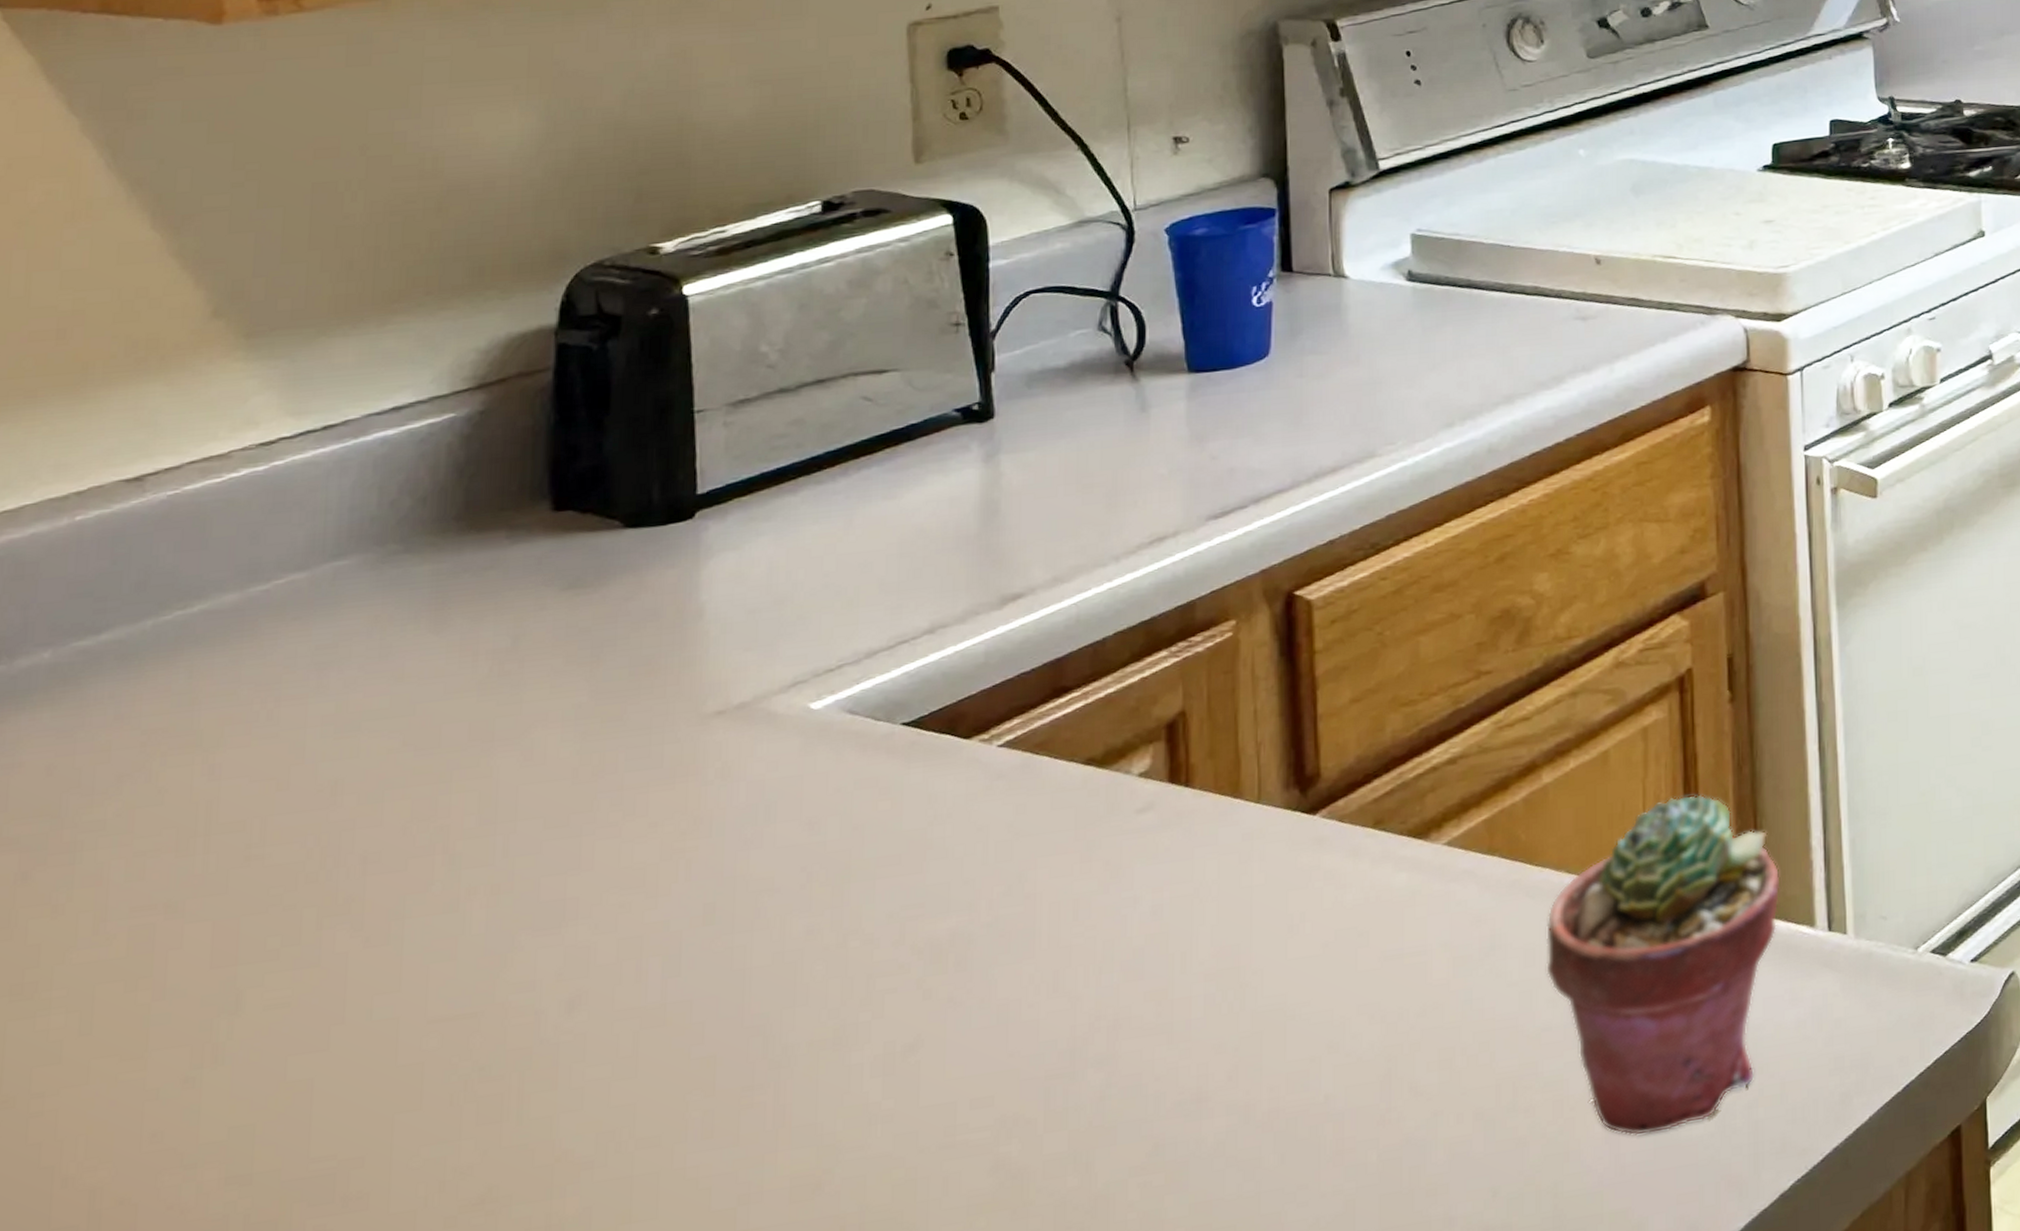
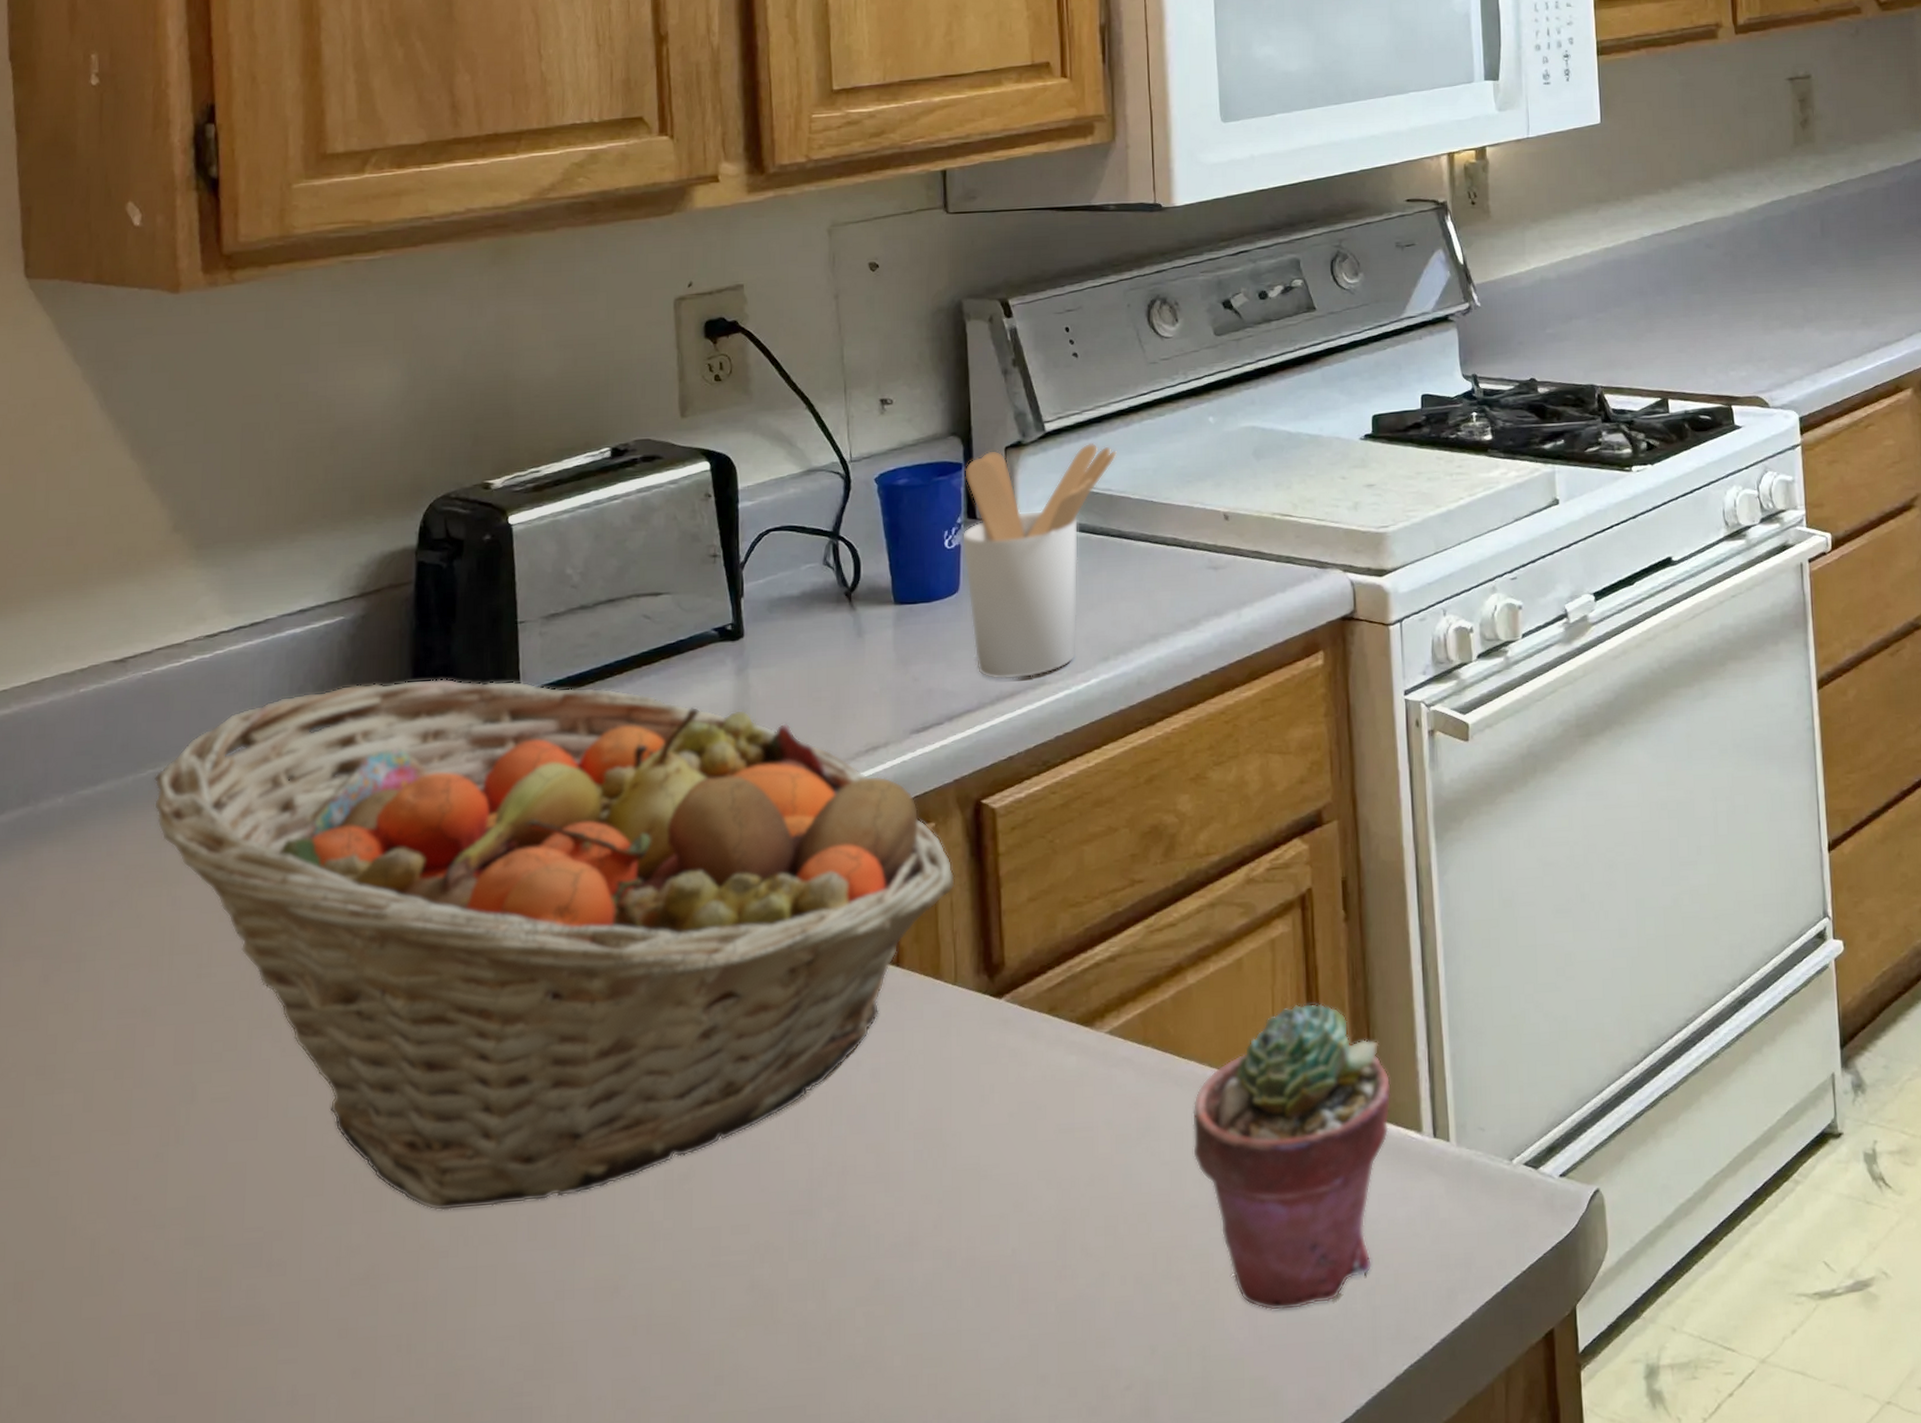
fruit basket: none [182,481,1260,1115] -> present [153,678,955,1211]
utensil holder: none [1274,181,1468,455] -> present [961,442,1118,680]

